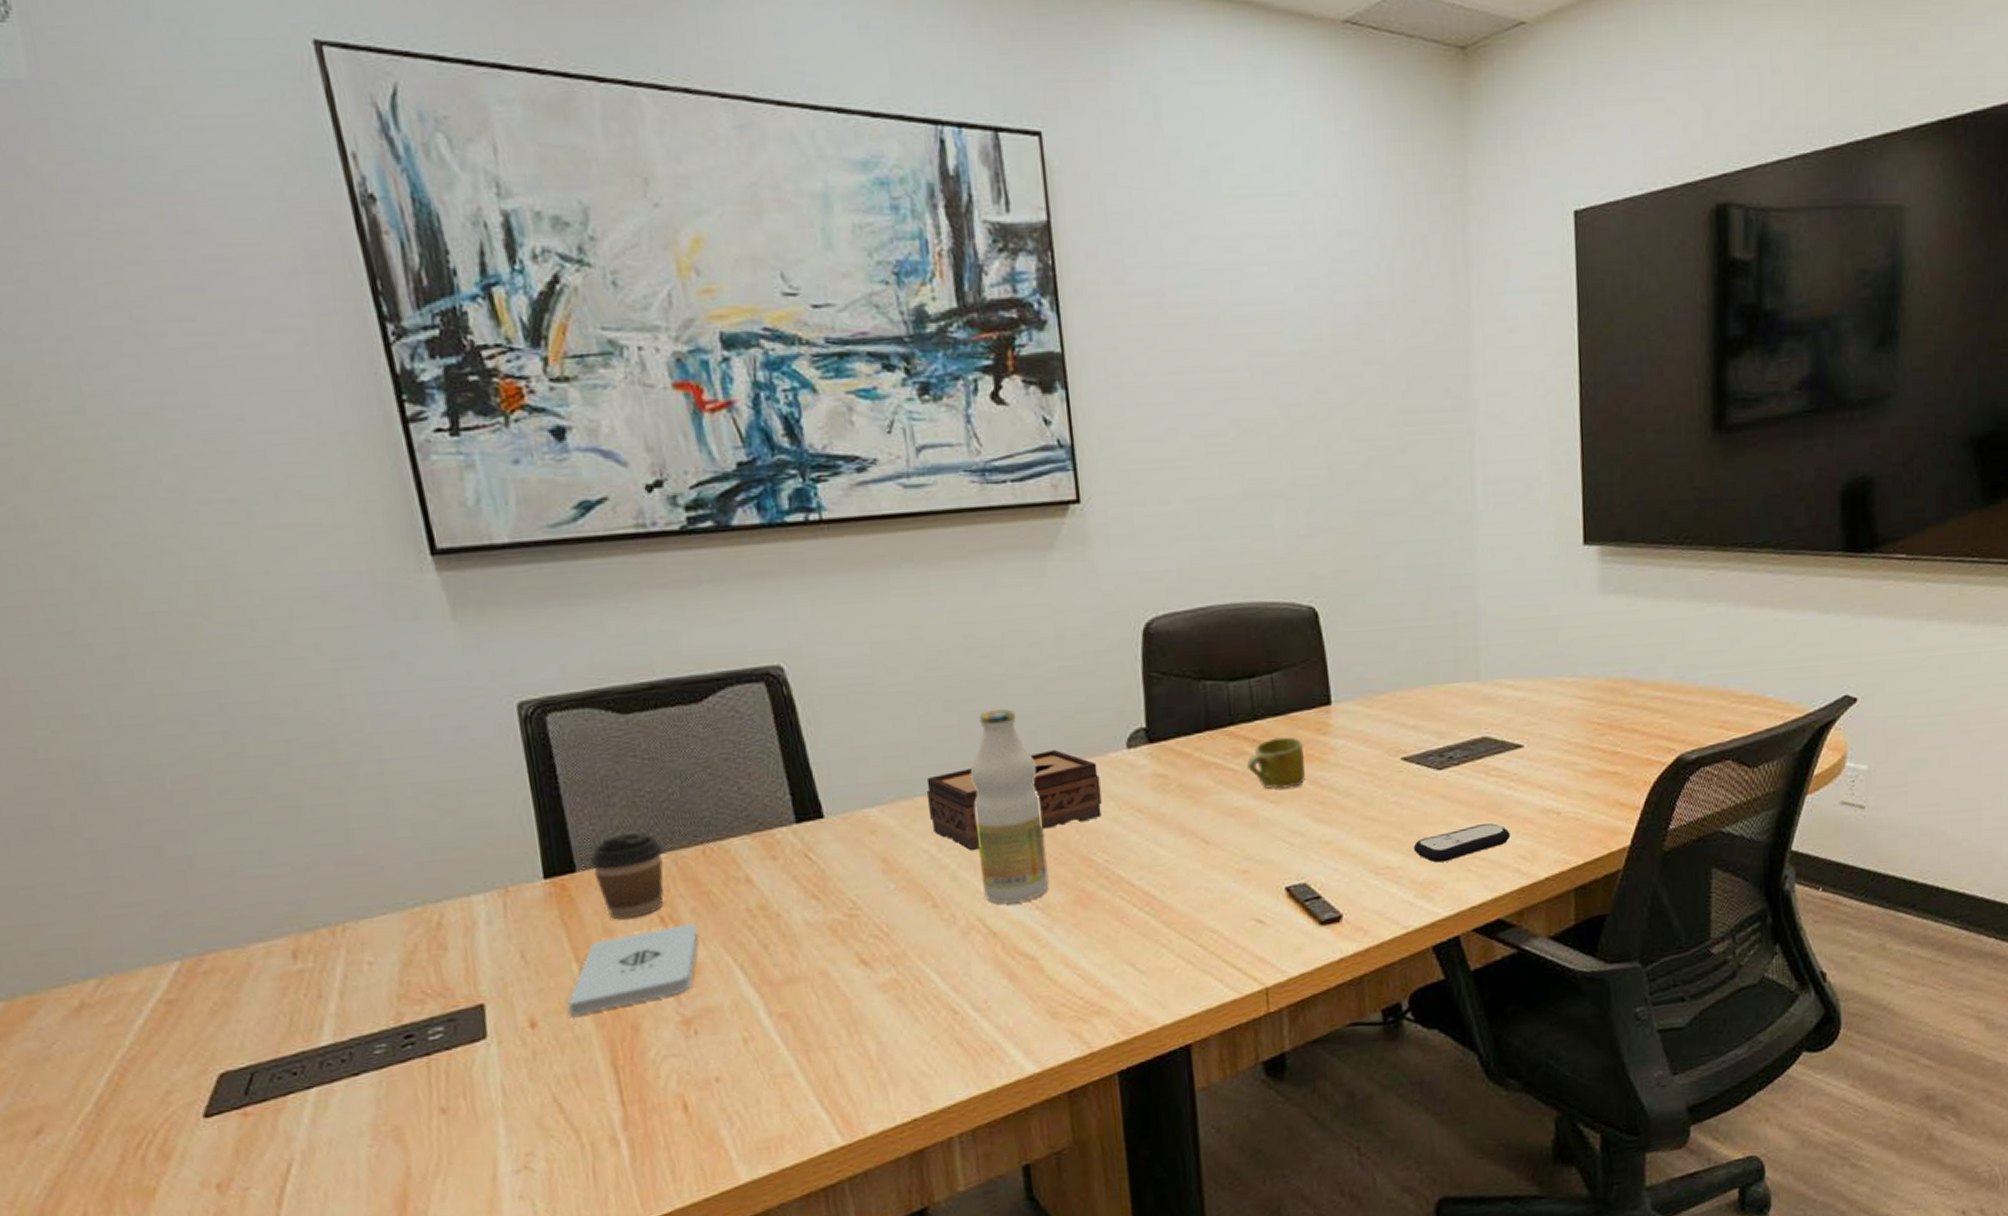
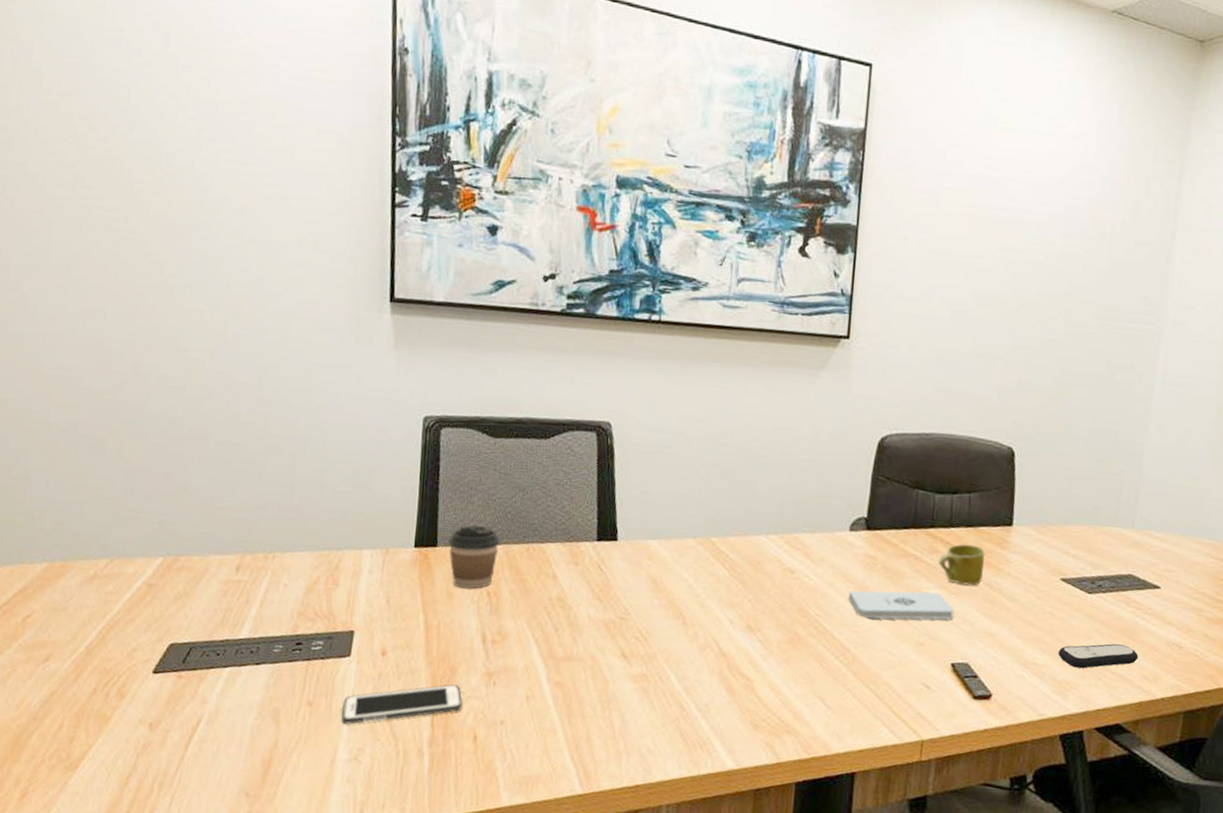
cell phone: none [490,1044,659,1127] -> present [341,684,463,725]
notepad: present [567,923,698,1017] -> none [410,600,512,654]
tissue box: present [926,749,1102,851] -> none [693,521,825,587]
bottle: present [970,709,1049,904] -> none [722,482,779,634]
notepad: none [1140,803,1278,854] -> present [848,590,955,620]

